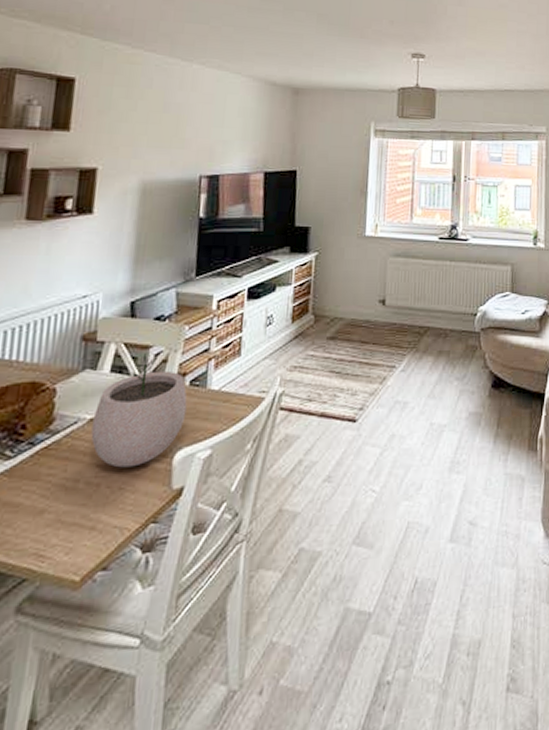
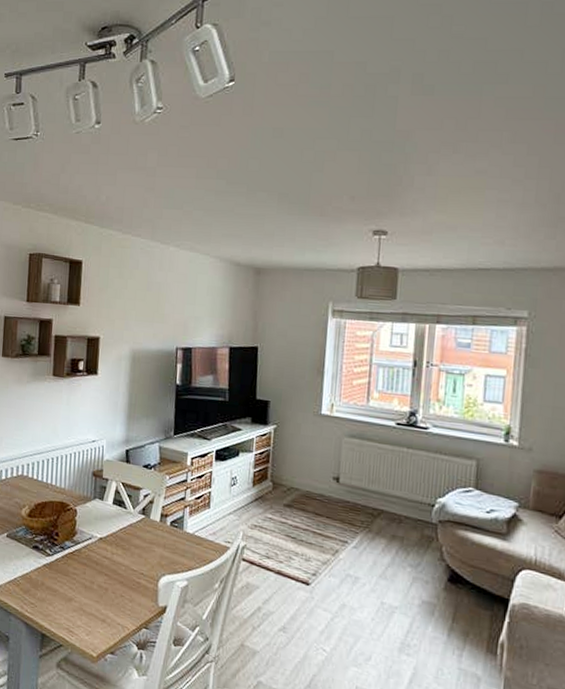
plant pot: present [90,354,188,468] -> none [100,493,169,582]

